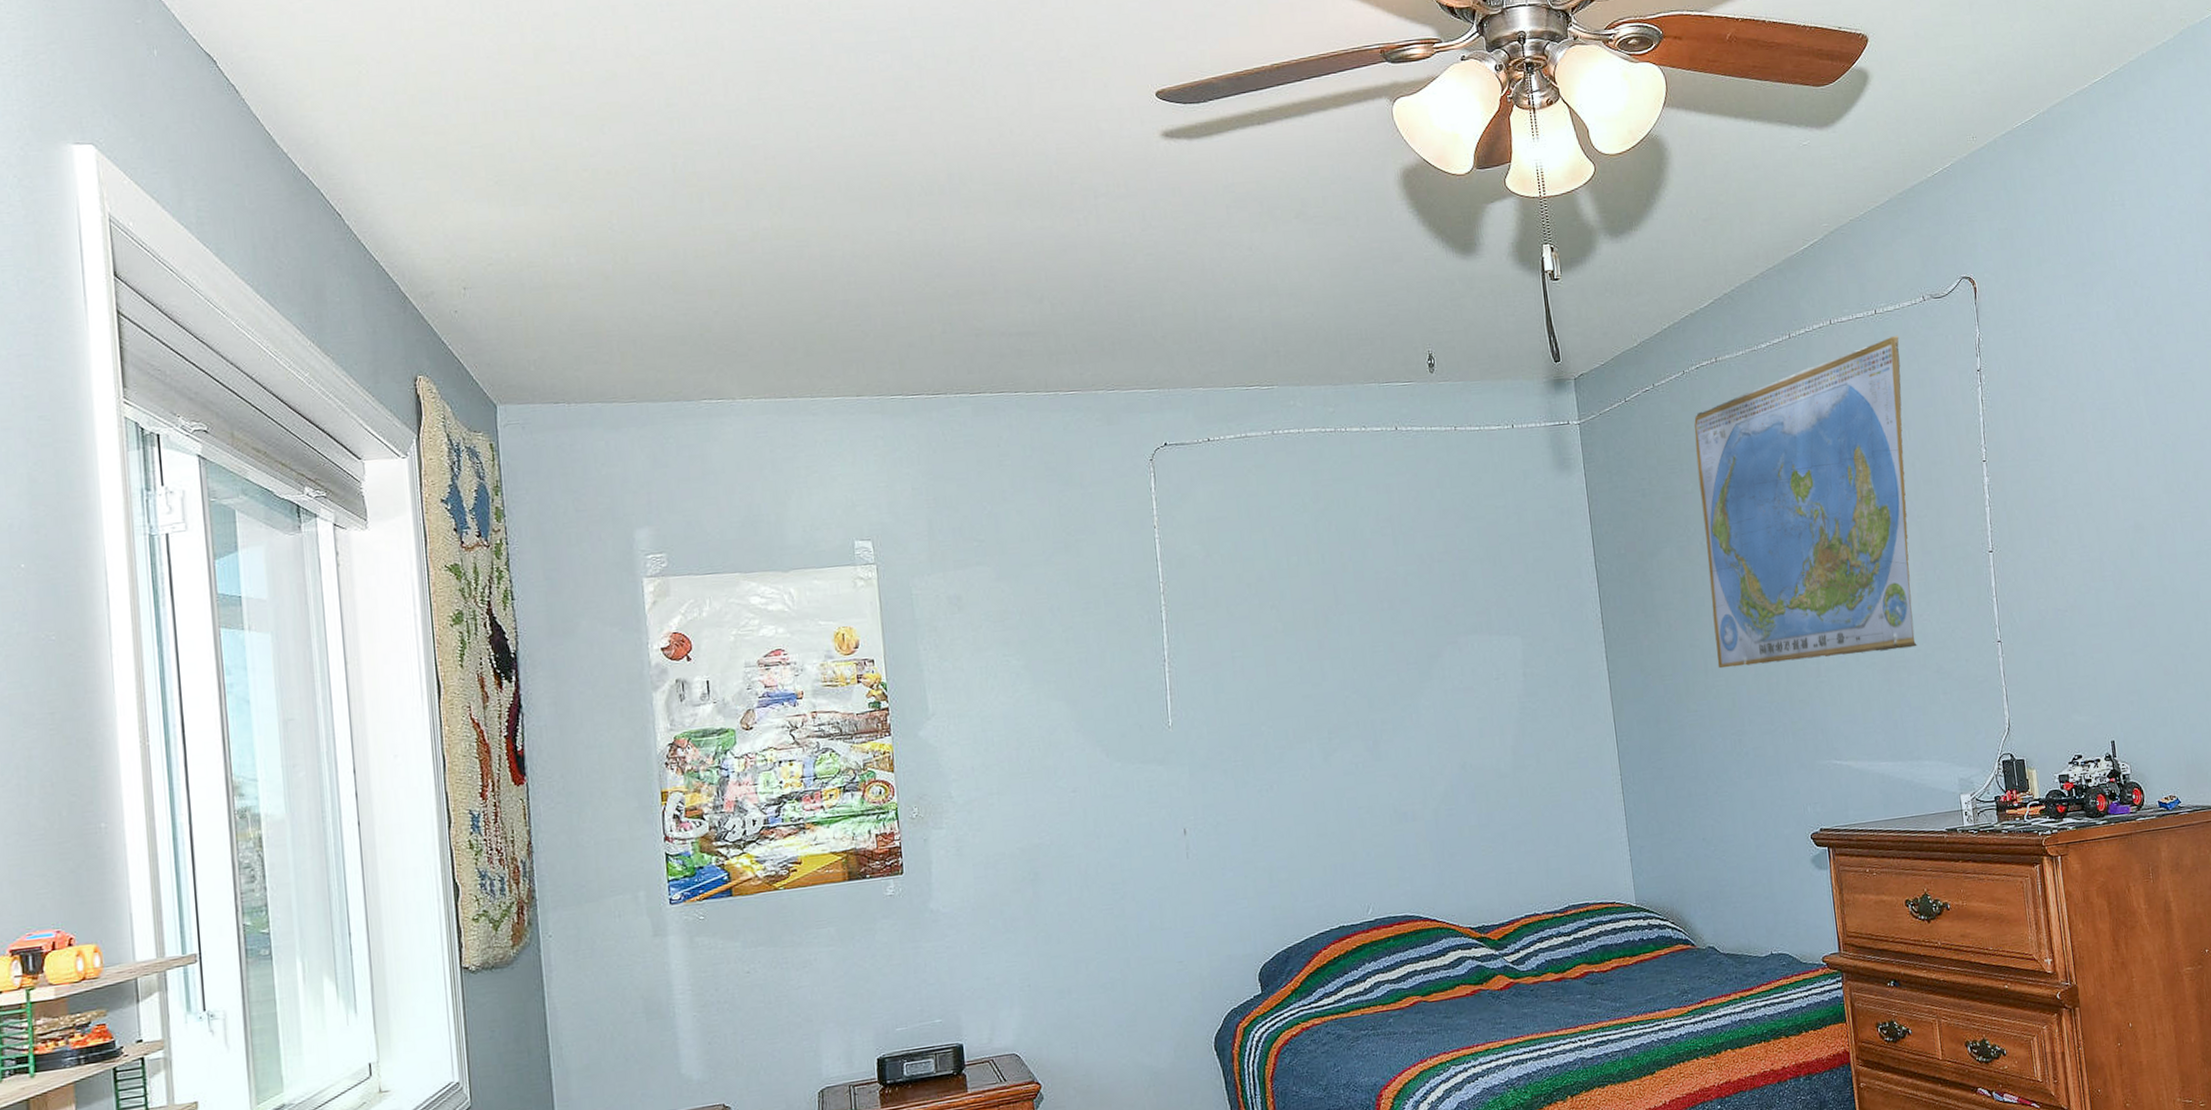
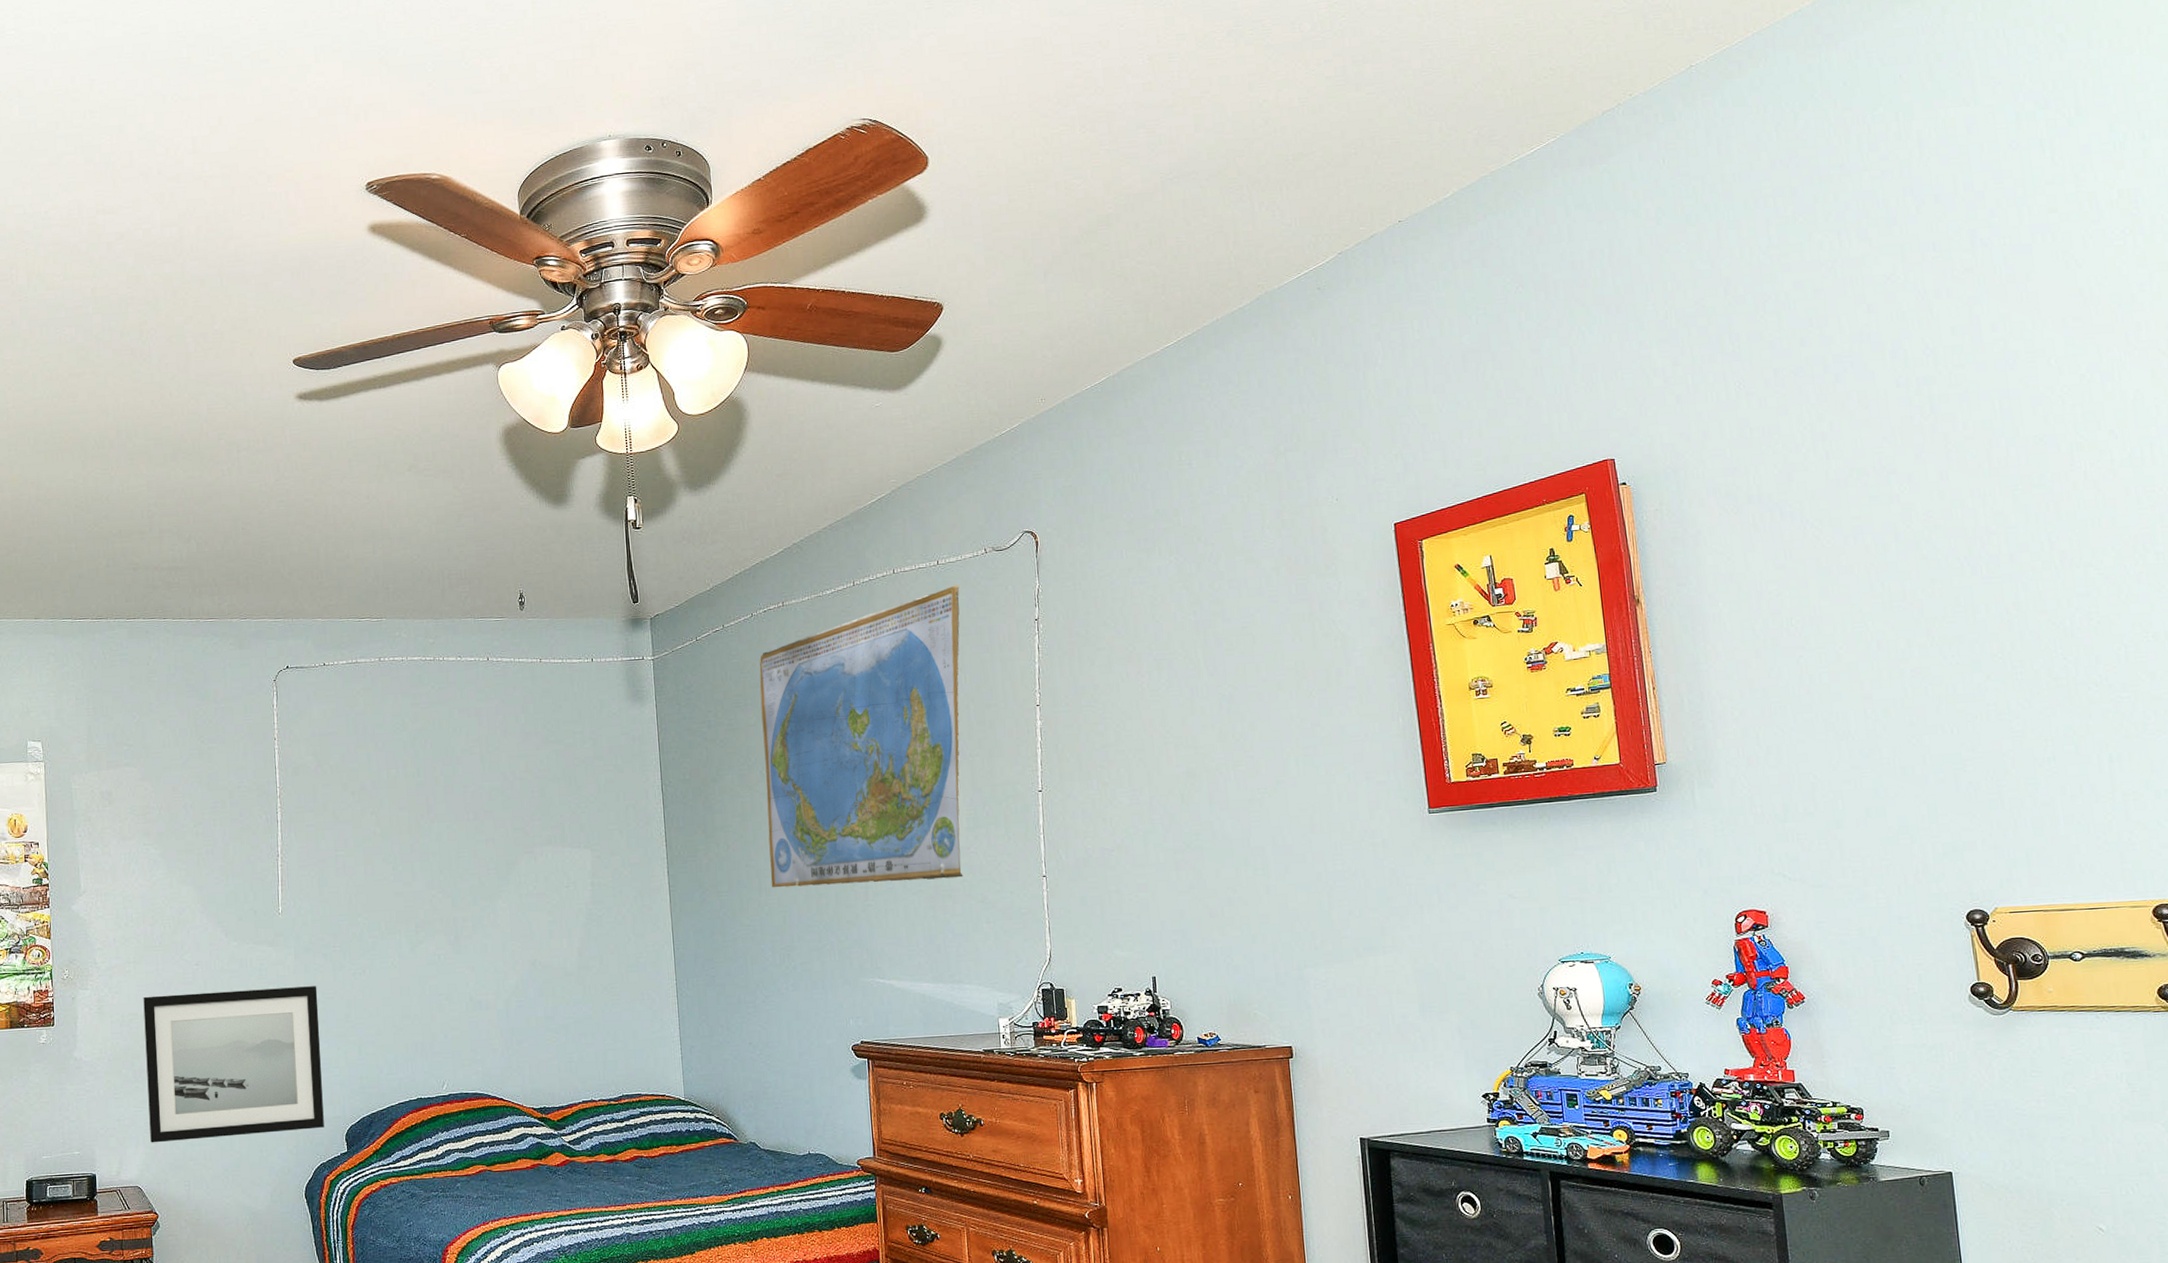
wall art: none [1011,807,1233,1002] -> present [143,986,324,1143]

